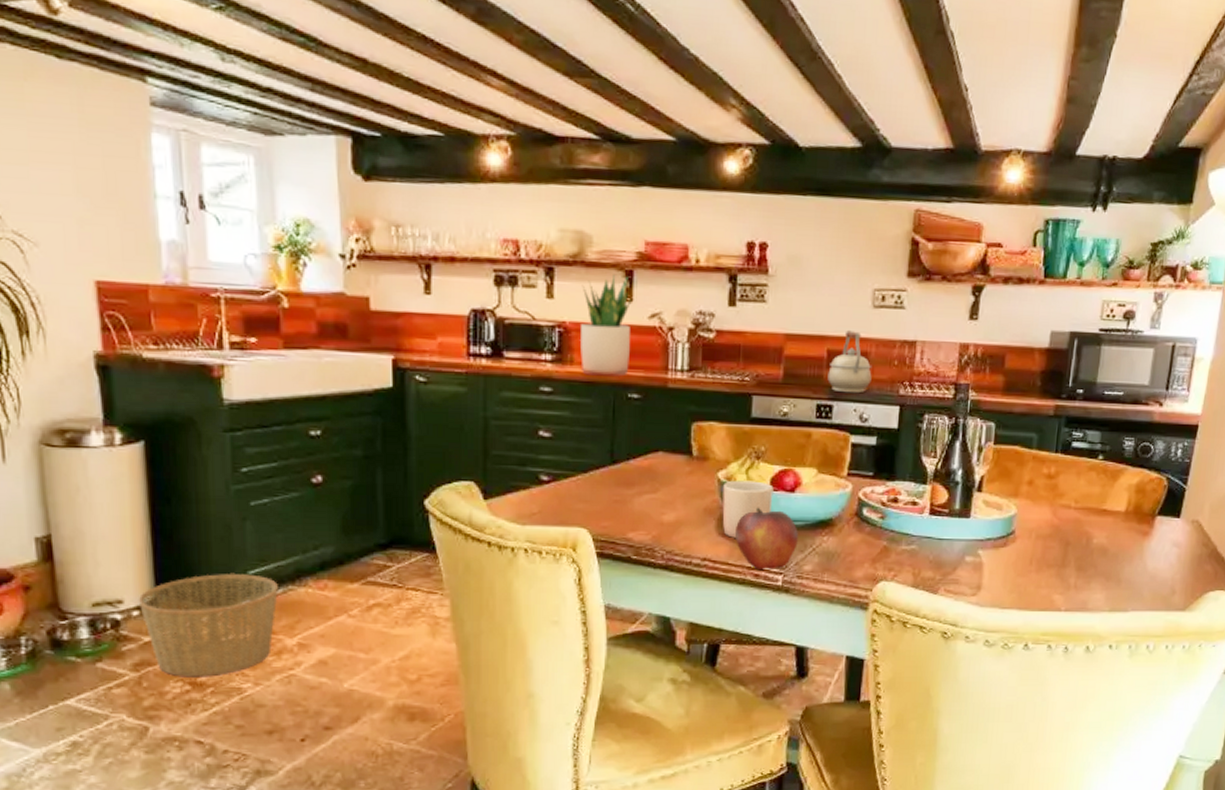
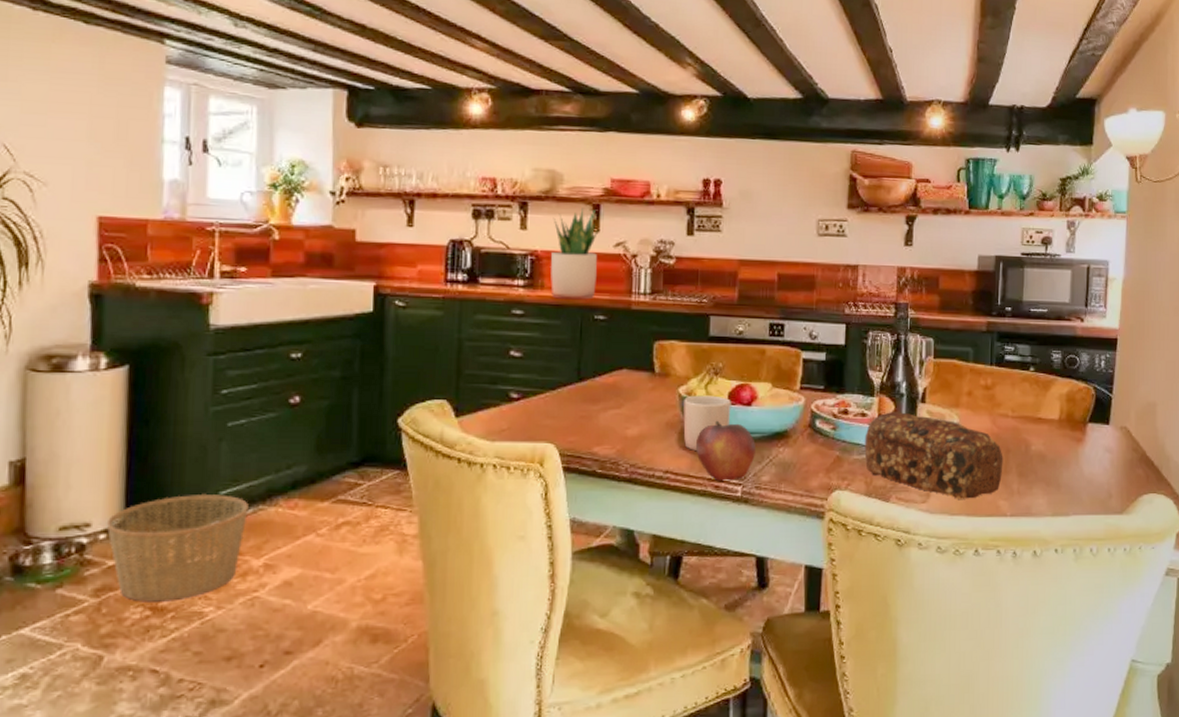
kettle: present [827,329,872,394] -> none [779,255,819,313]
bread loaf: none [913,500,1062,593] -> present [864,411,1003,499]

